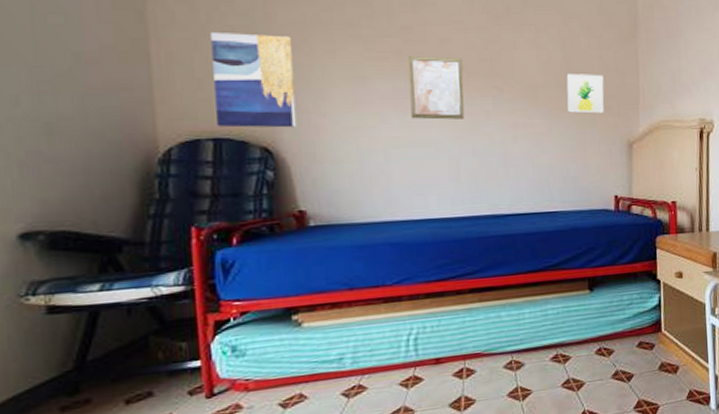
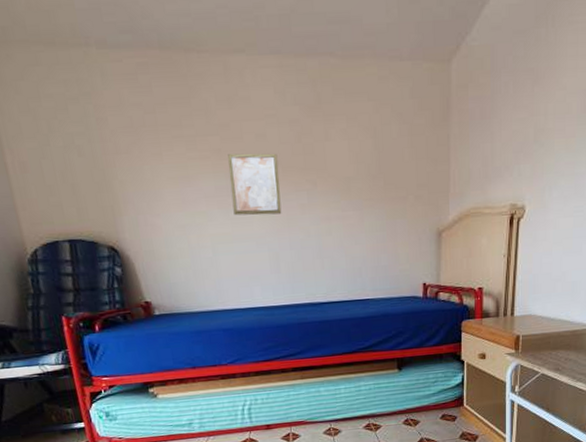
wall art: present [210,33,297,128] -> none [53,140,136,230]
wall art: present [566,74,604,114] -> none [377,162,415,204]

